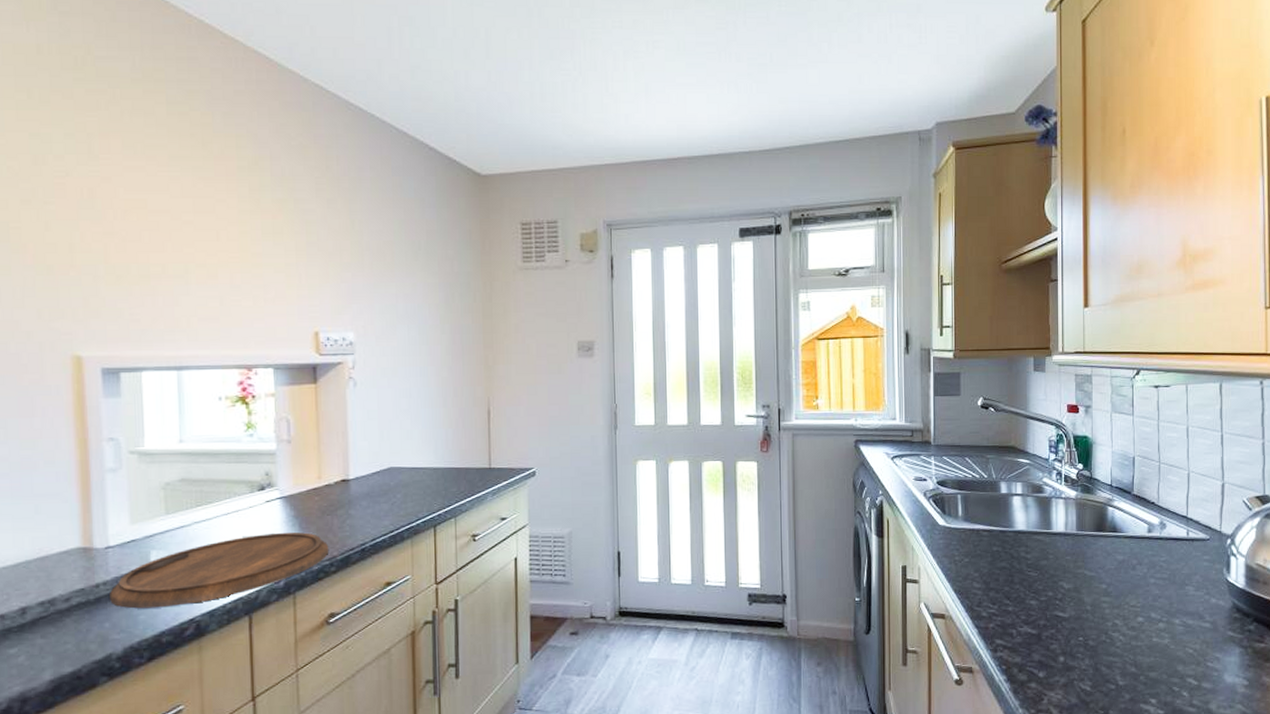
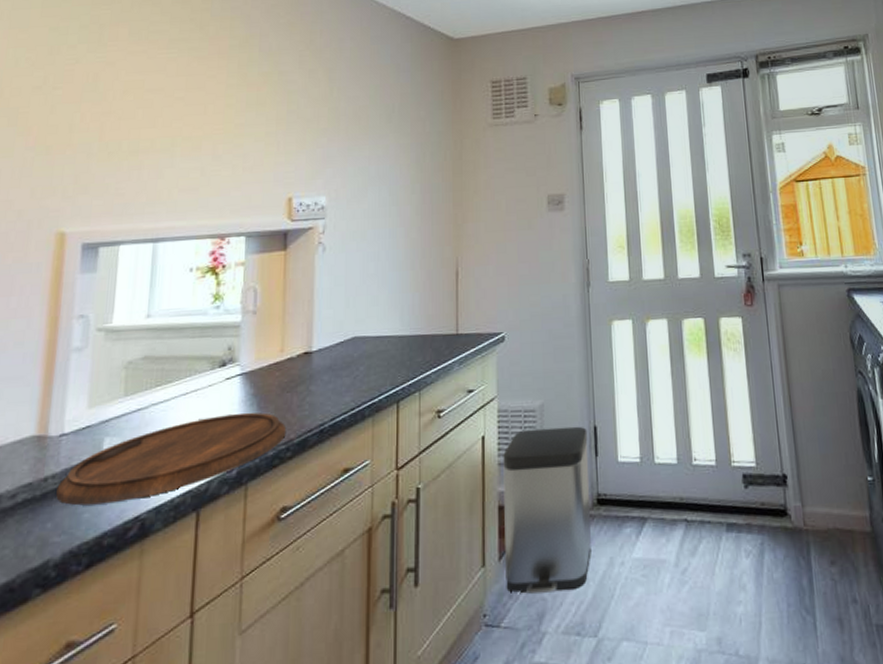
pedal bin: none [534,551,613,685] -> present [503,426,592,594]

